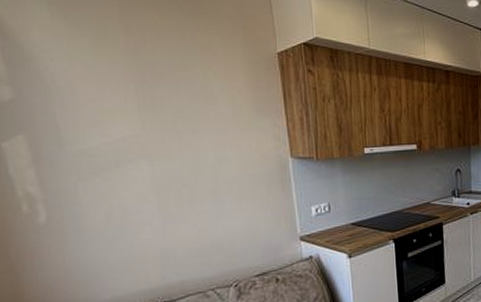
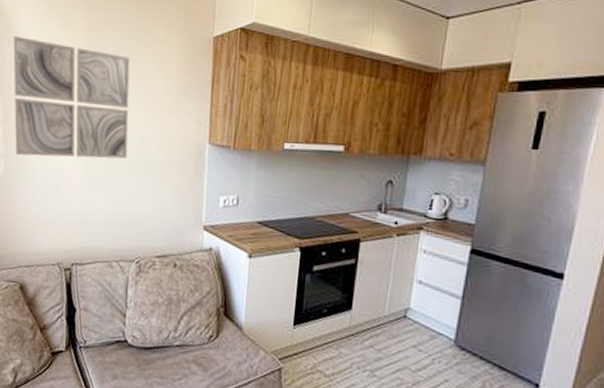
wall art: none [27,60,204,197] -> present [12,35,130,159]

